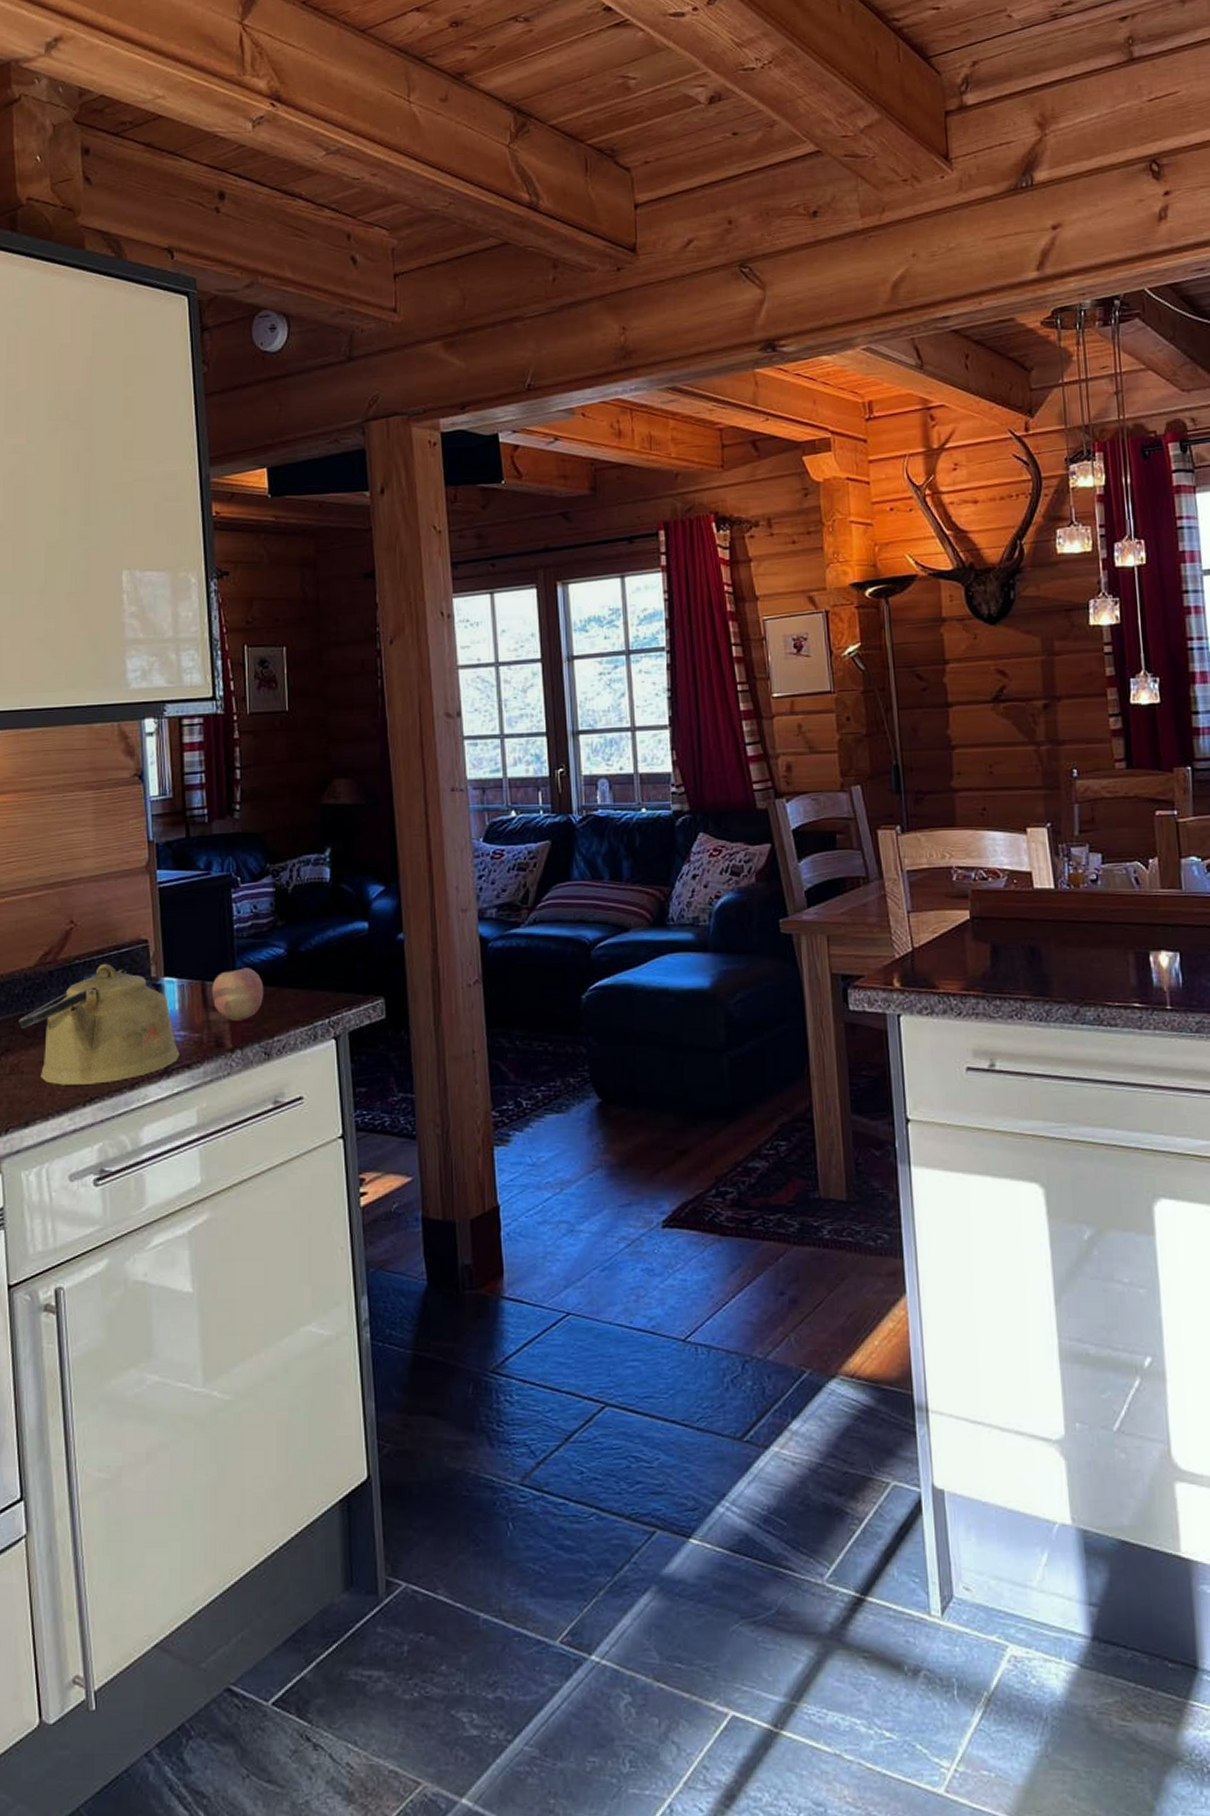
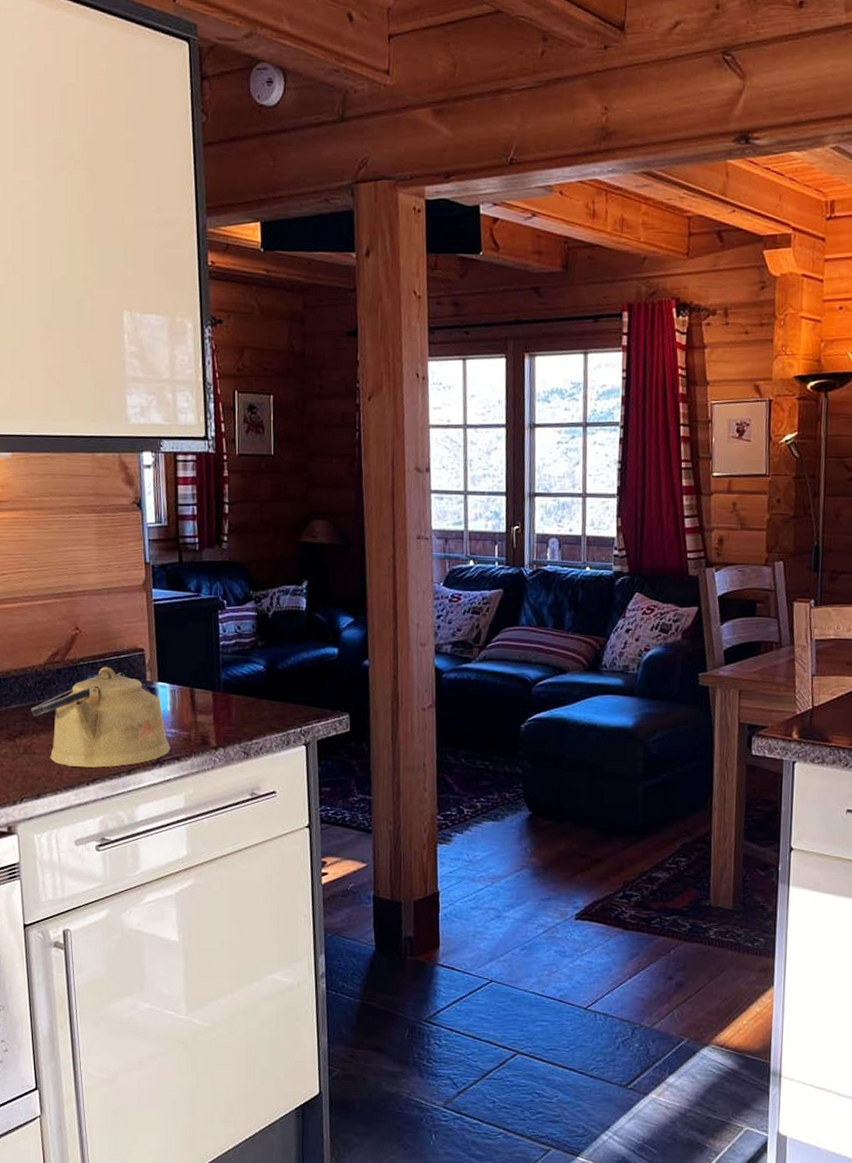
fruit: present [211,967,264,1021] -> none [199,679,245,724]

